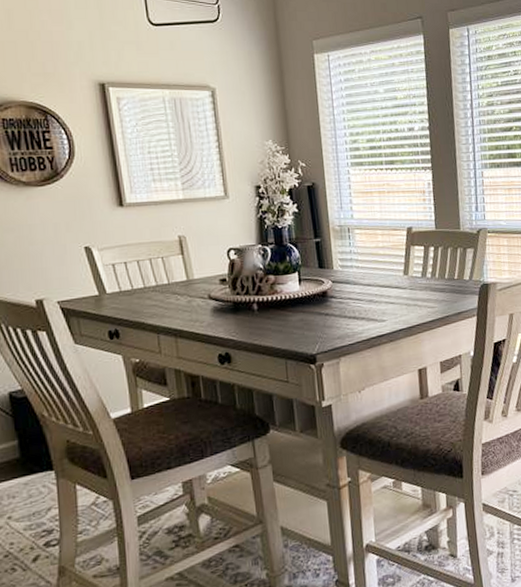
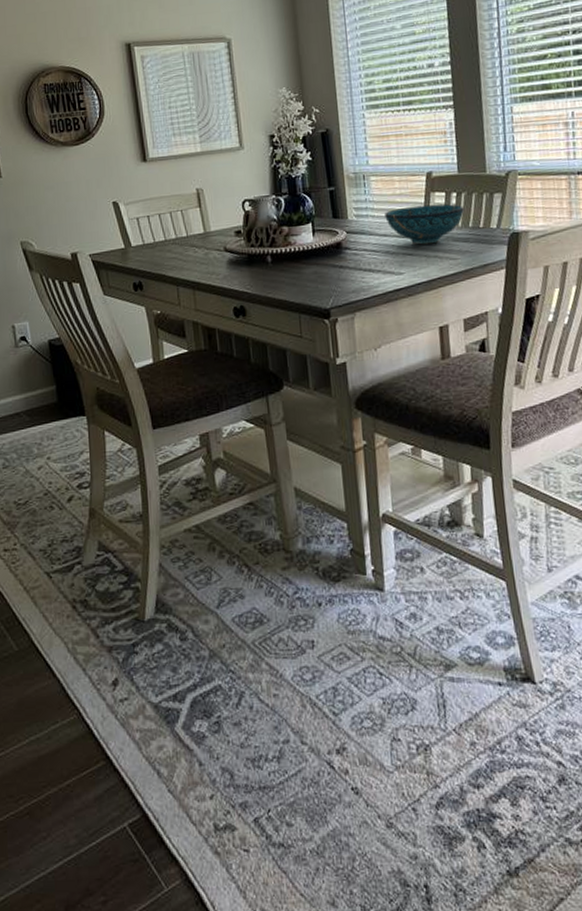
decorative bowl: none [368,257,441,294] -> present [385,204,465,245]

